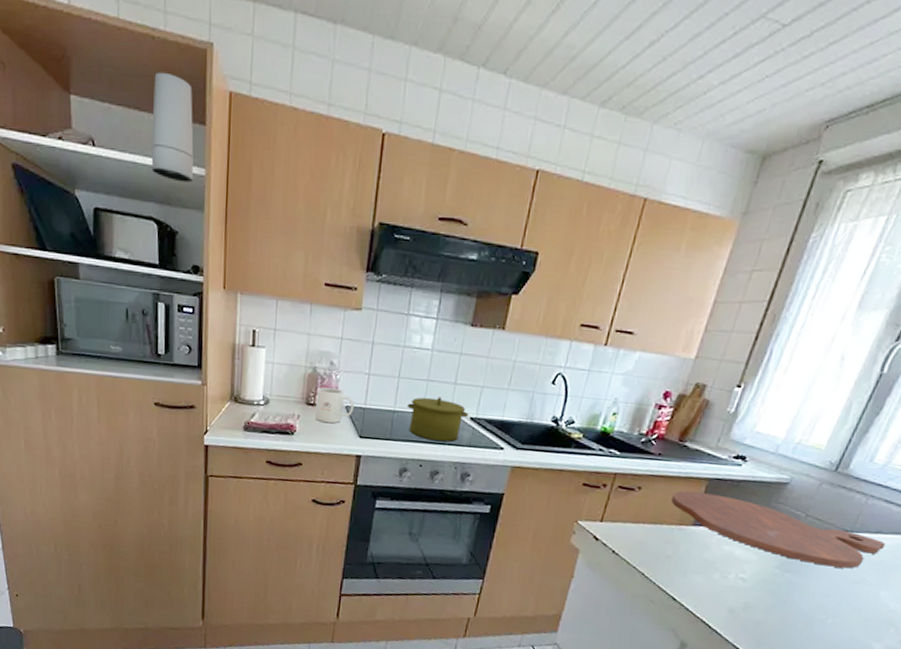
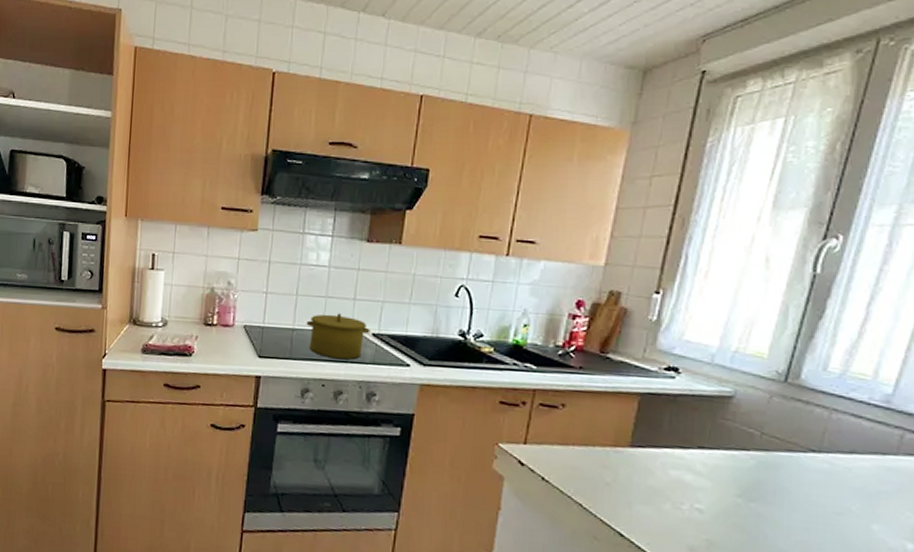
canister: present [151,72,194,183] -> none [63,34,102,124]
mug: present [315,387,354,424] -> none [213,307,252,344]
cutting board: present [670,491,886,569] -> none [600,407,865,497]

